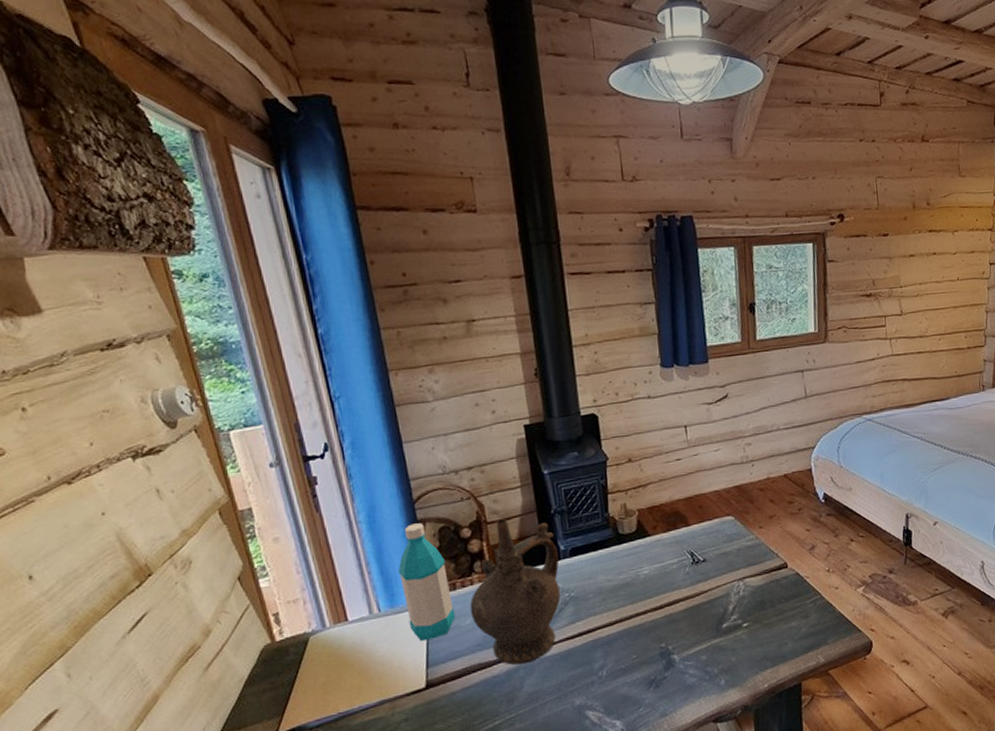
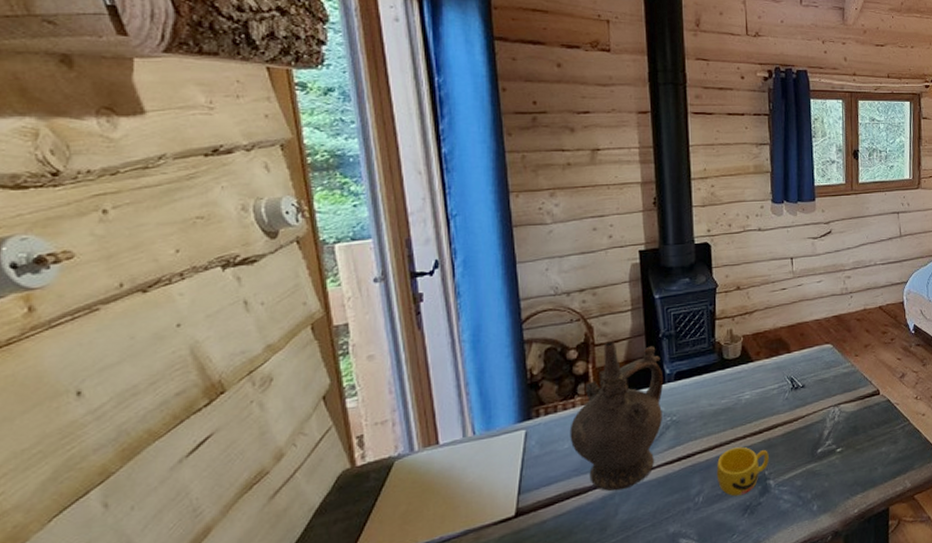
water bottle: present [398,523,456,641] -> none [499,343,554,466]
cup: none [618,622,672,671] -> present [716,446,769,497]

